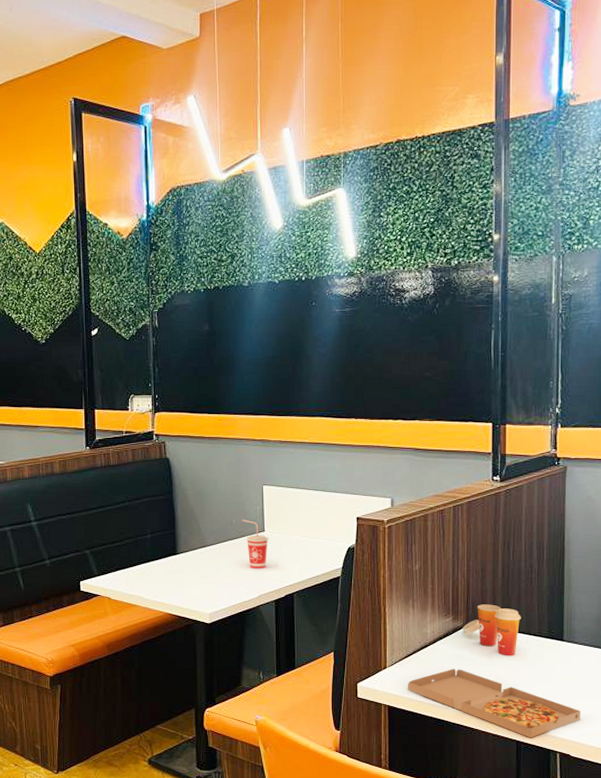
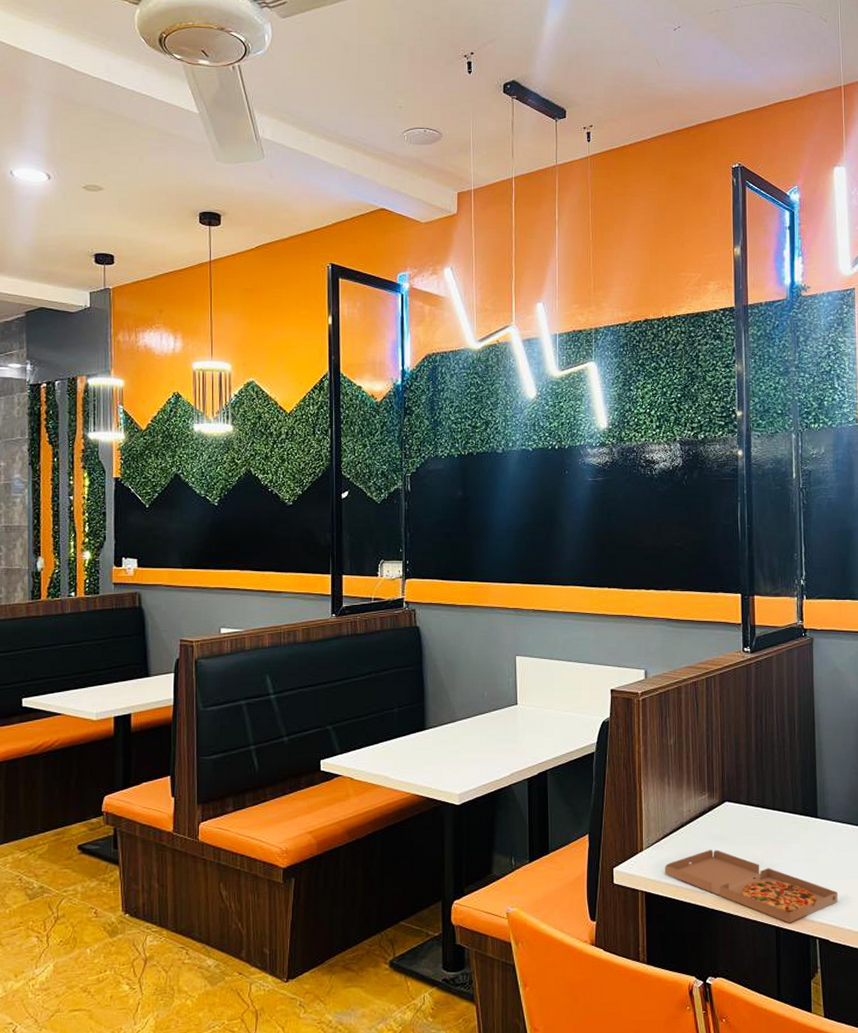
beverage cup: present [242,519,269,570] -> none [494,692,522,746]
beverage cup: present [463,604,521,656] -> none [719,780,776,835]

